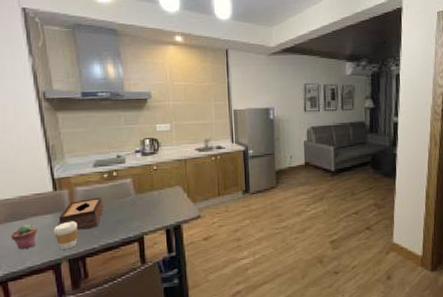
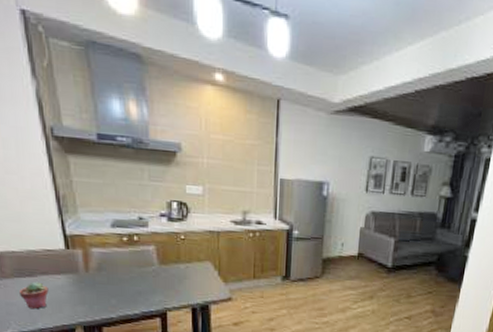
coffee cup: present [53,221,78,250] -> none [66,285,94,315]
tissue box: present [58,197,104,230] -> none [71,262,123,297]

